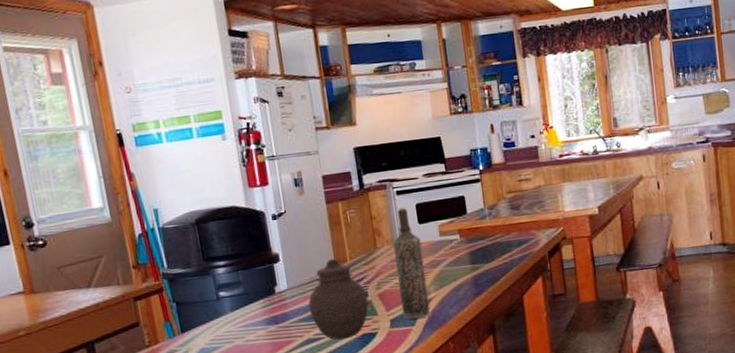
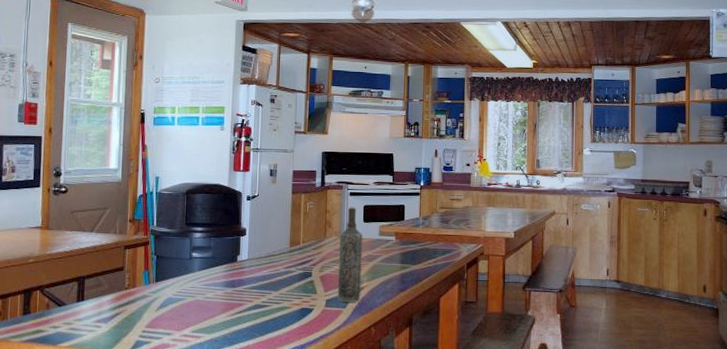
jar: present [308,258,369,340] -> none [262,240,312,310]

